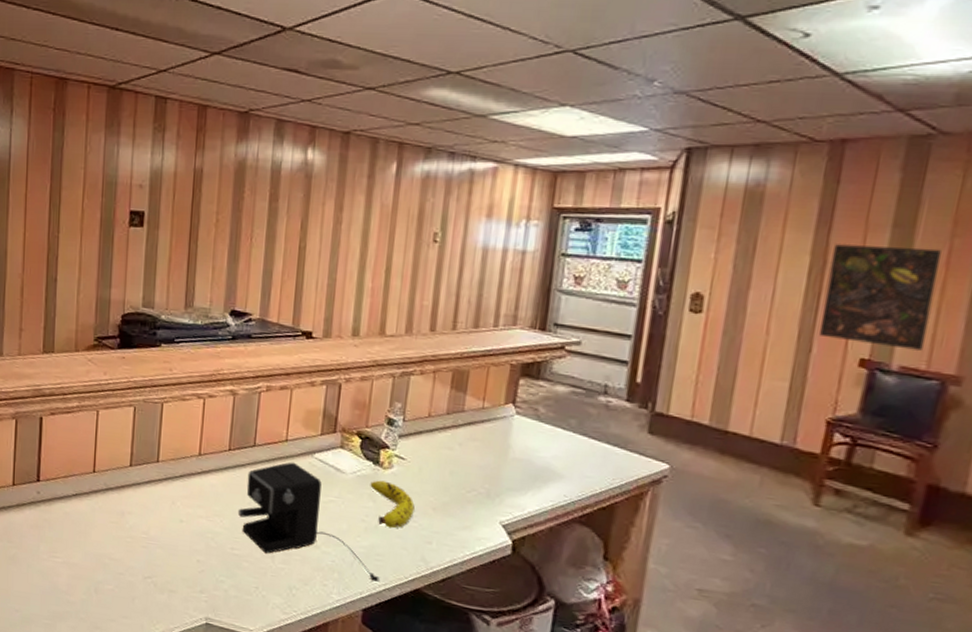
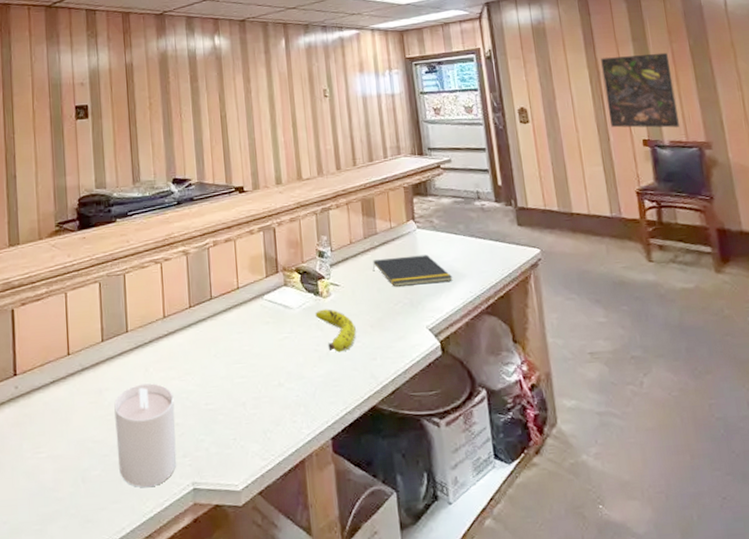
candle: none [133,515,199,612] -> present [114,383,177,488]
coffee maker: present [237,462,381,582] -> none [206,307,341,408]
notepad: none [449,439,547,480] -> present [372,254,453,287]

